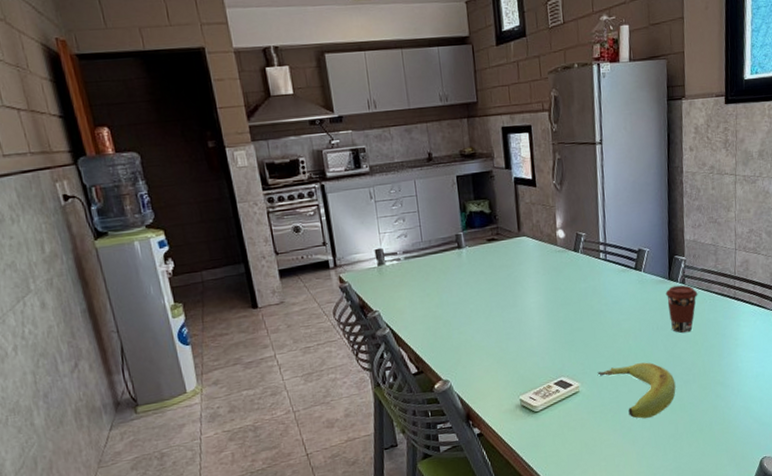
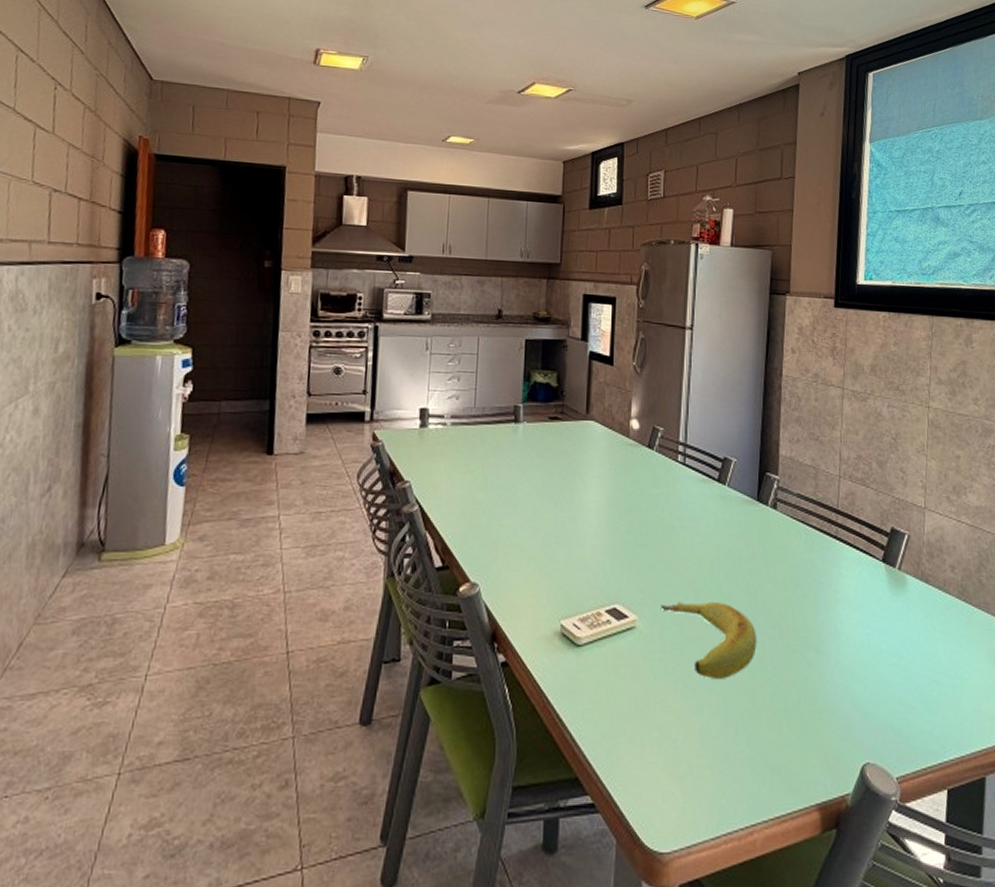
coffee cup: present [665,285,698,333] -> none [752,509,792,572]

